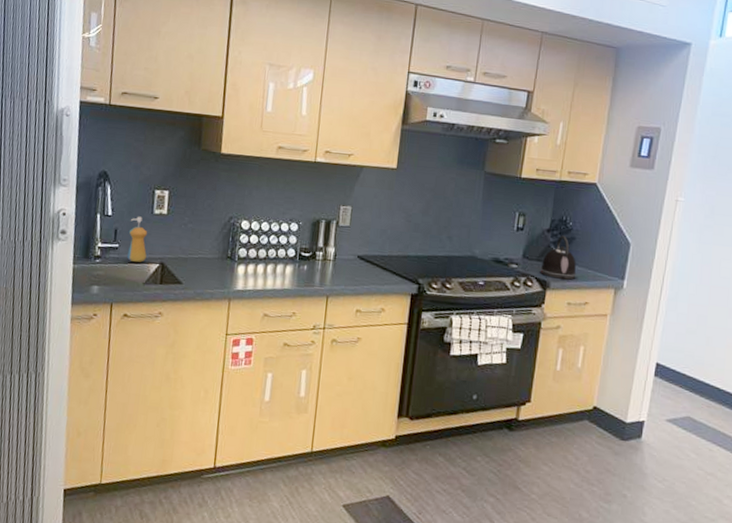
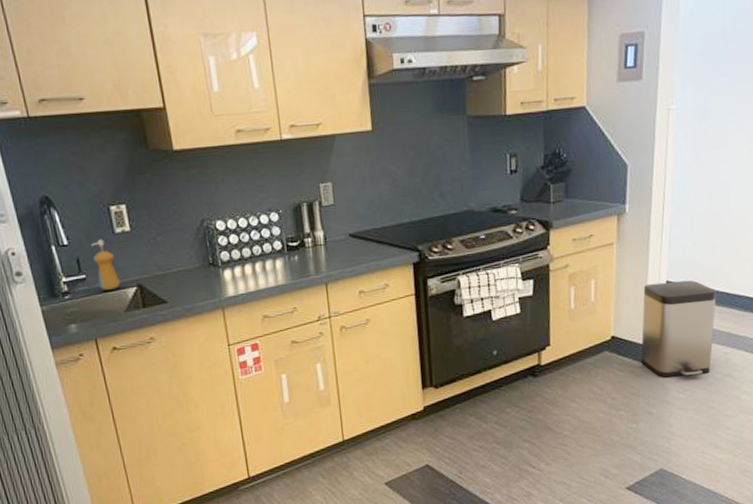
kettle: present [540,235,577,280] -> none [540,169,578,217]
pedal bin: none [621,361,707,467] -> present [641,280,716,378]

